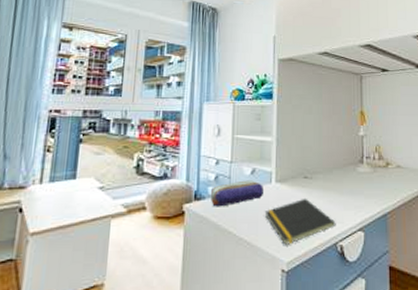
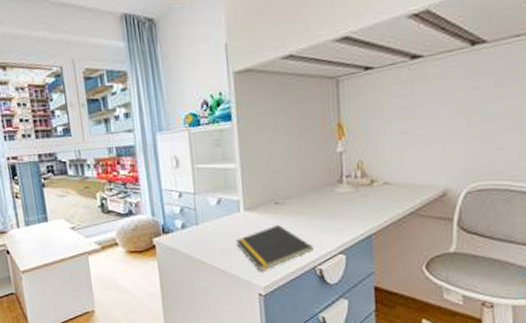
pencil case: present [211,180,265,207] -> none [178,210,233,239]

